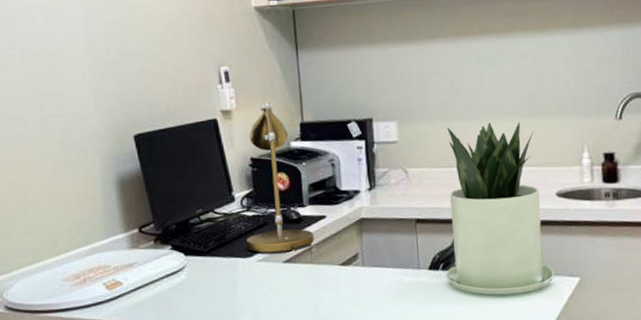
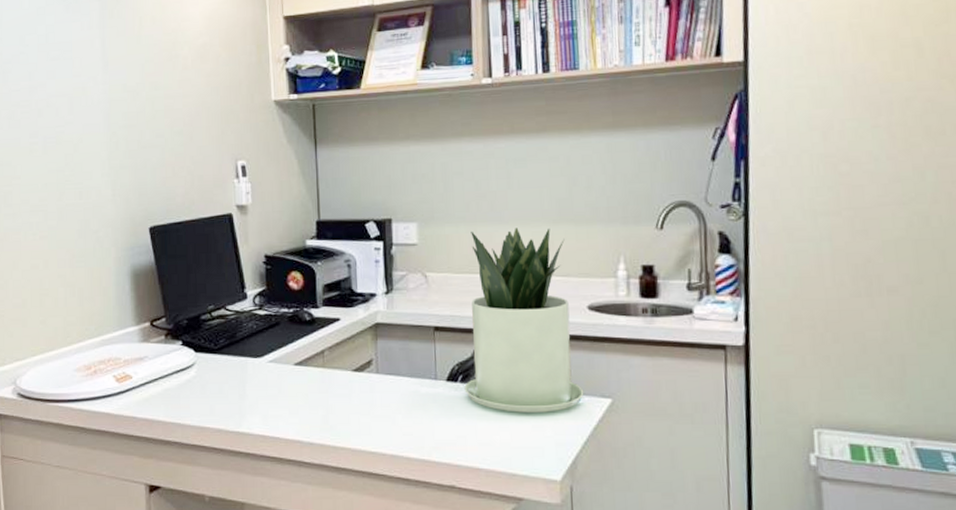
desk lamp: present [245,102,315,253] -> none [256,198,328,354]

